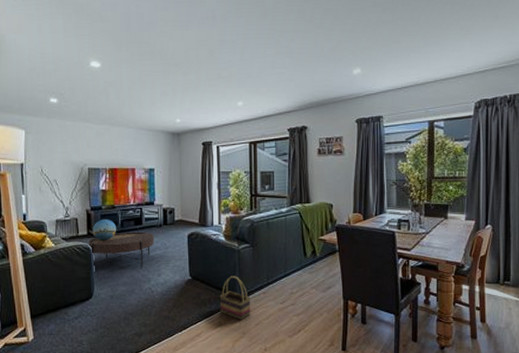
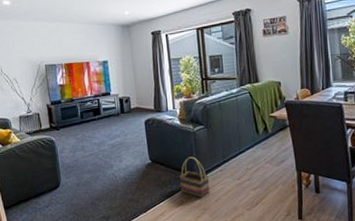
coffee table: present [88,231,154,268] -> none [51,121,113,156]
reflective sphere: present [92,219,117,241] -> none [54,112,78,133]

